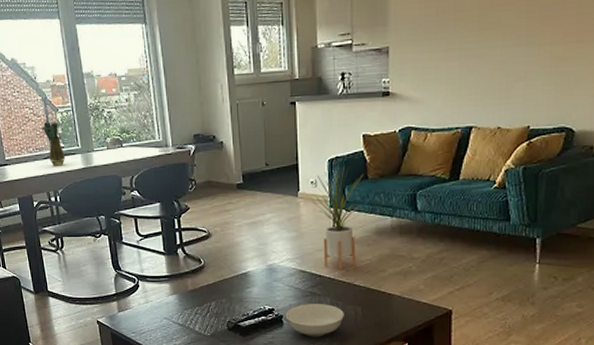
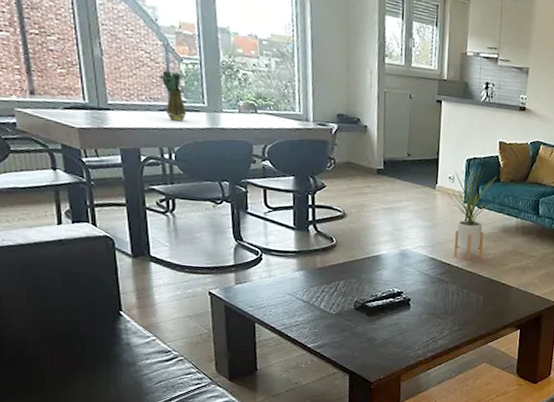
bowl: present [285,304,344,337] -> none [413,289,468,321]

